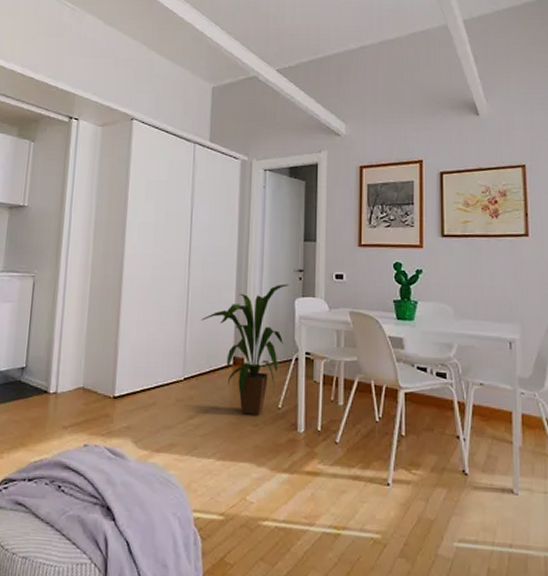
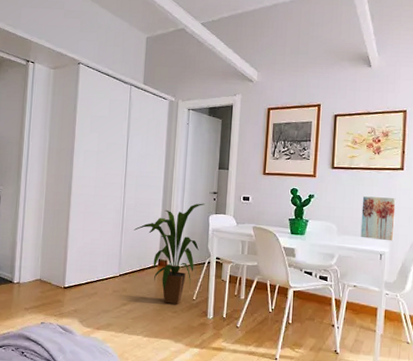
wall art: none [481,270,524,325] -> present [360,196,396,241]

